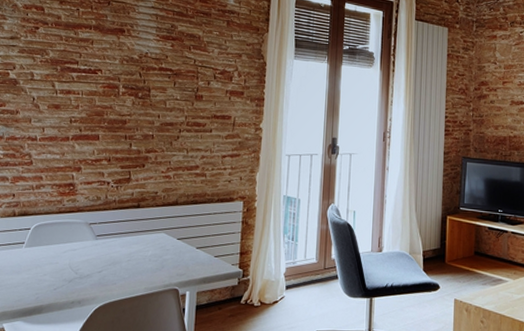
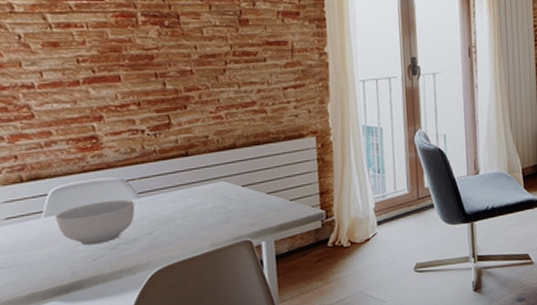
bowl: none [32,239,93,276] -> present [55,199,135,245]

